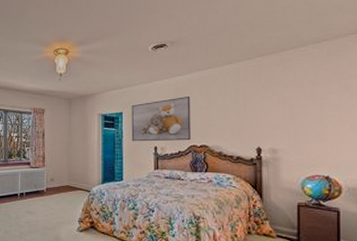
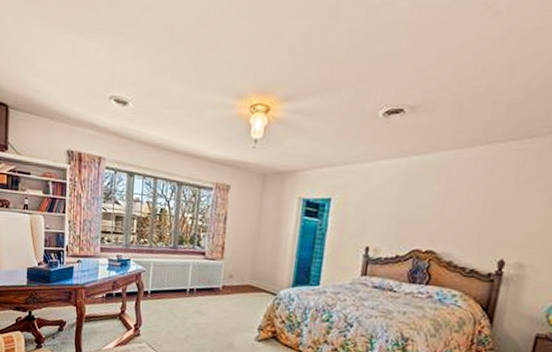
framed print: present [131,97,191,142] -> none [337,184,424,243]

